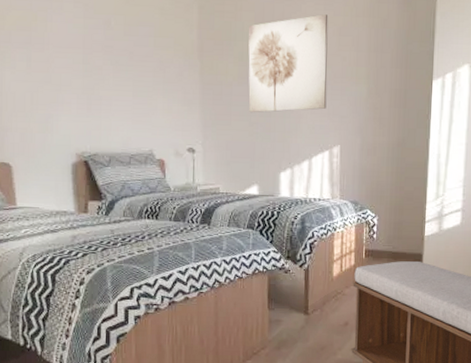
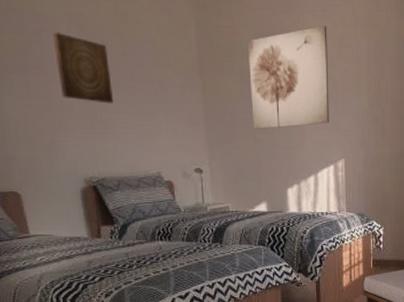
wall art: none [58,10,113,81] -> present [52,31,114,104]

